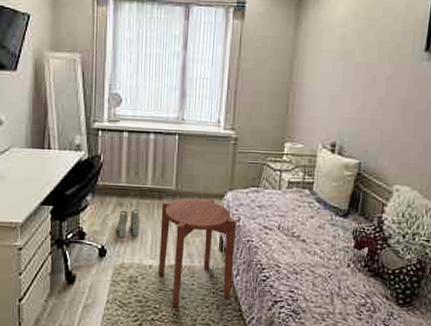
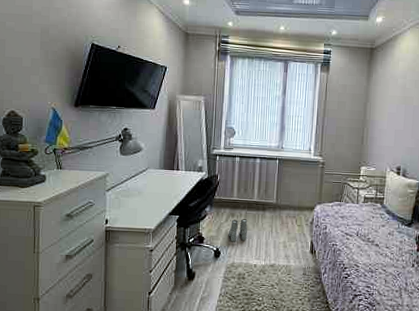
side table: present [158,199,236,309] -> none [262,210,324,301]

